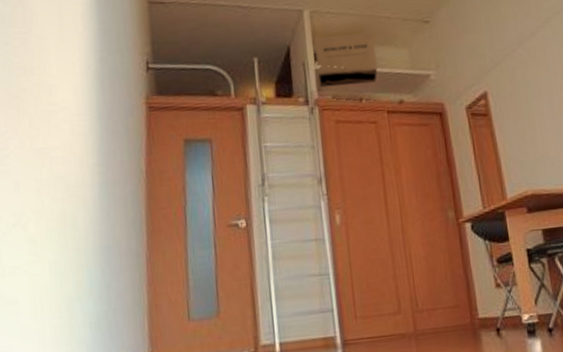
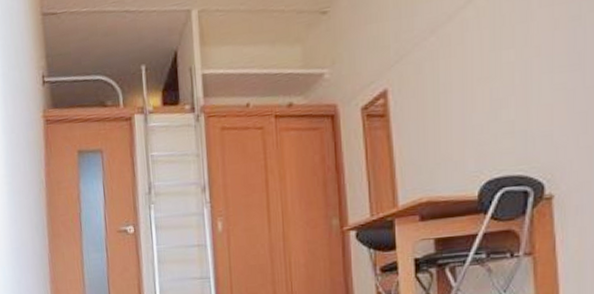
box: present [315,33,378,88] -> none [202,30,267,93]

